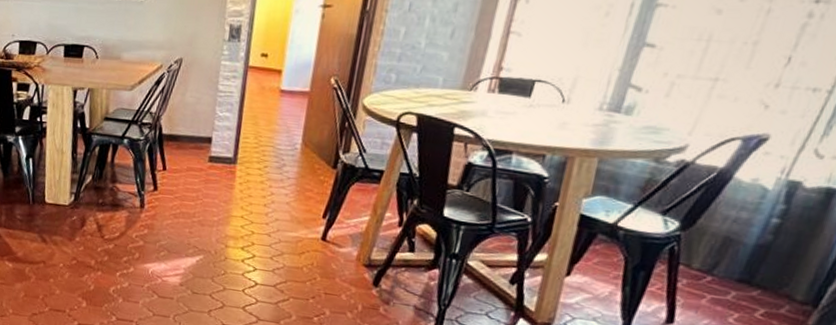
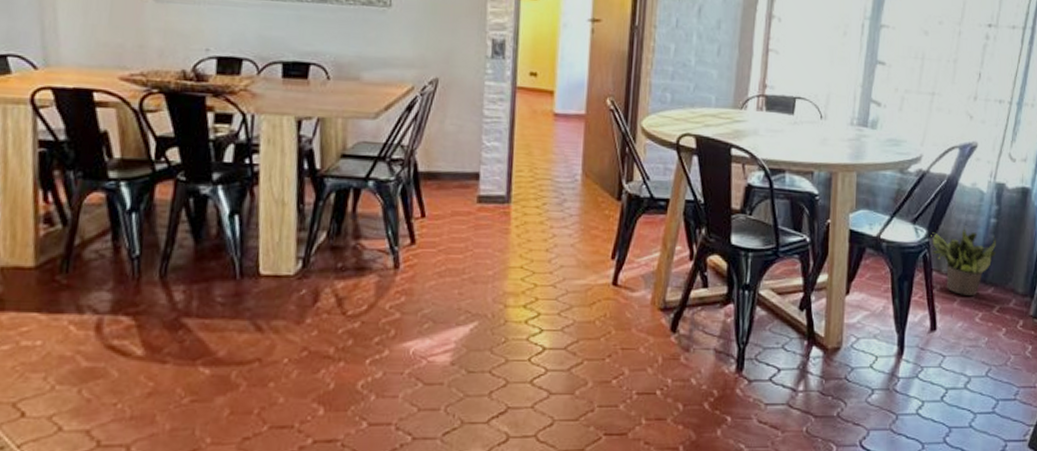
potted plant: none [683,224,777,296] -> present [931,227,997,296]

